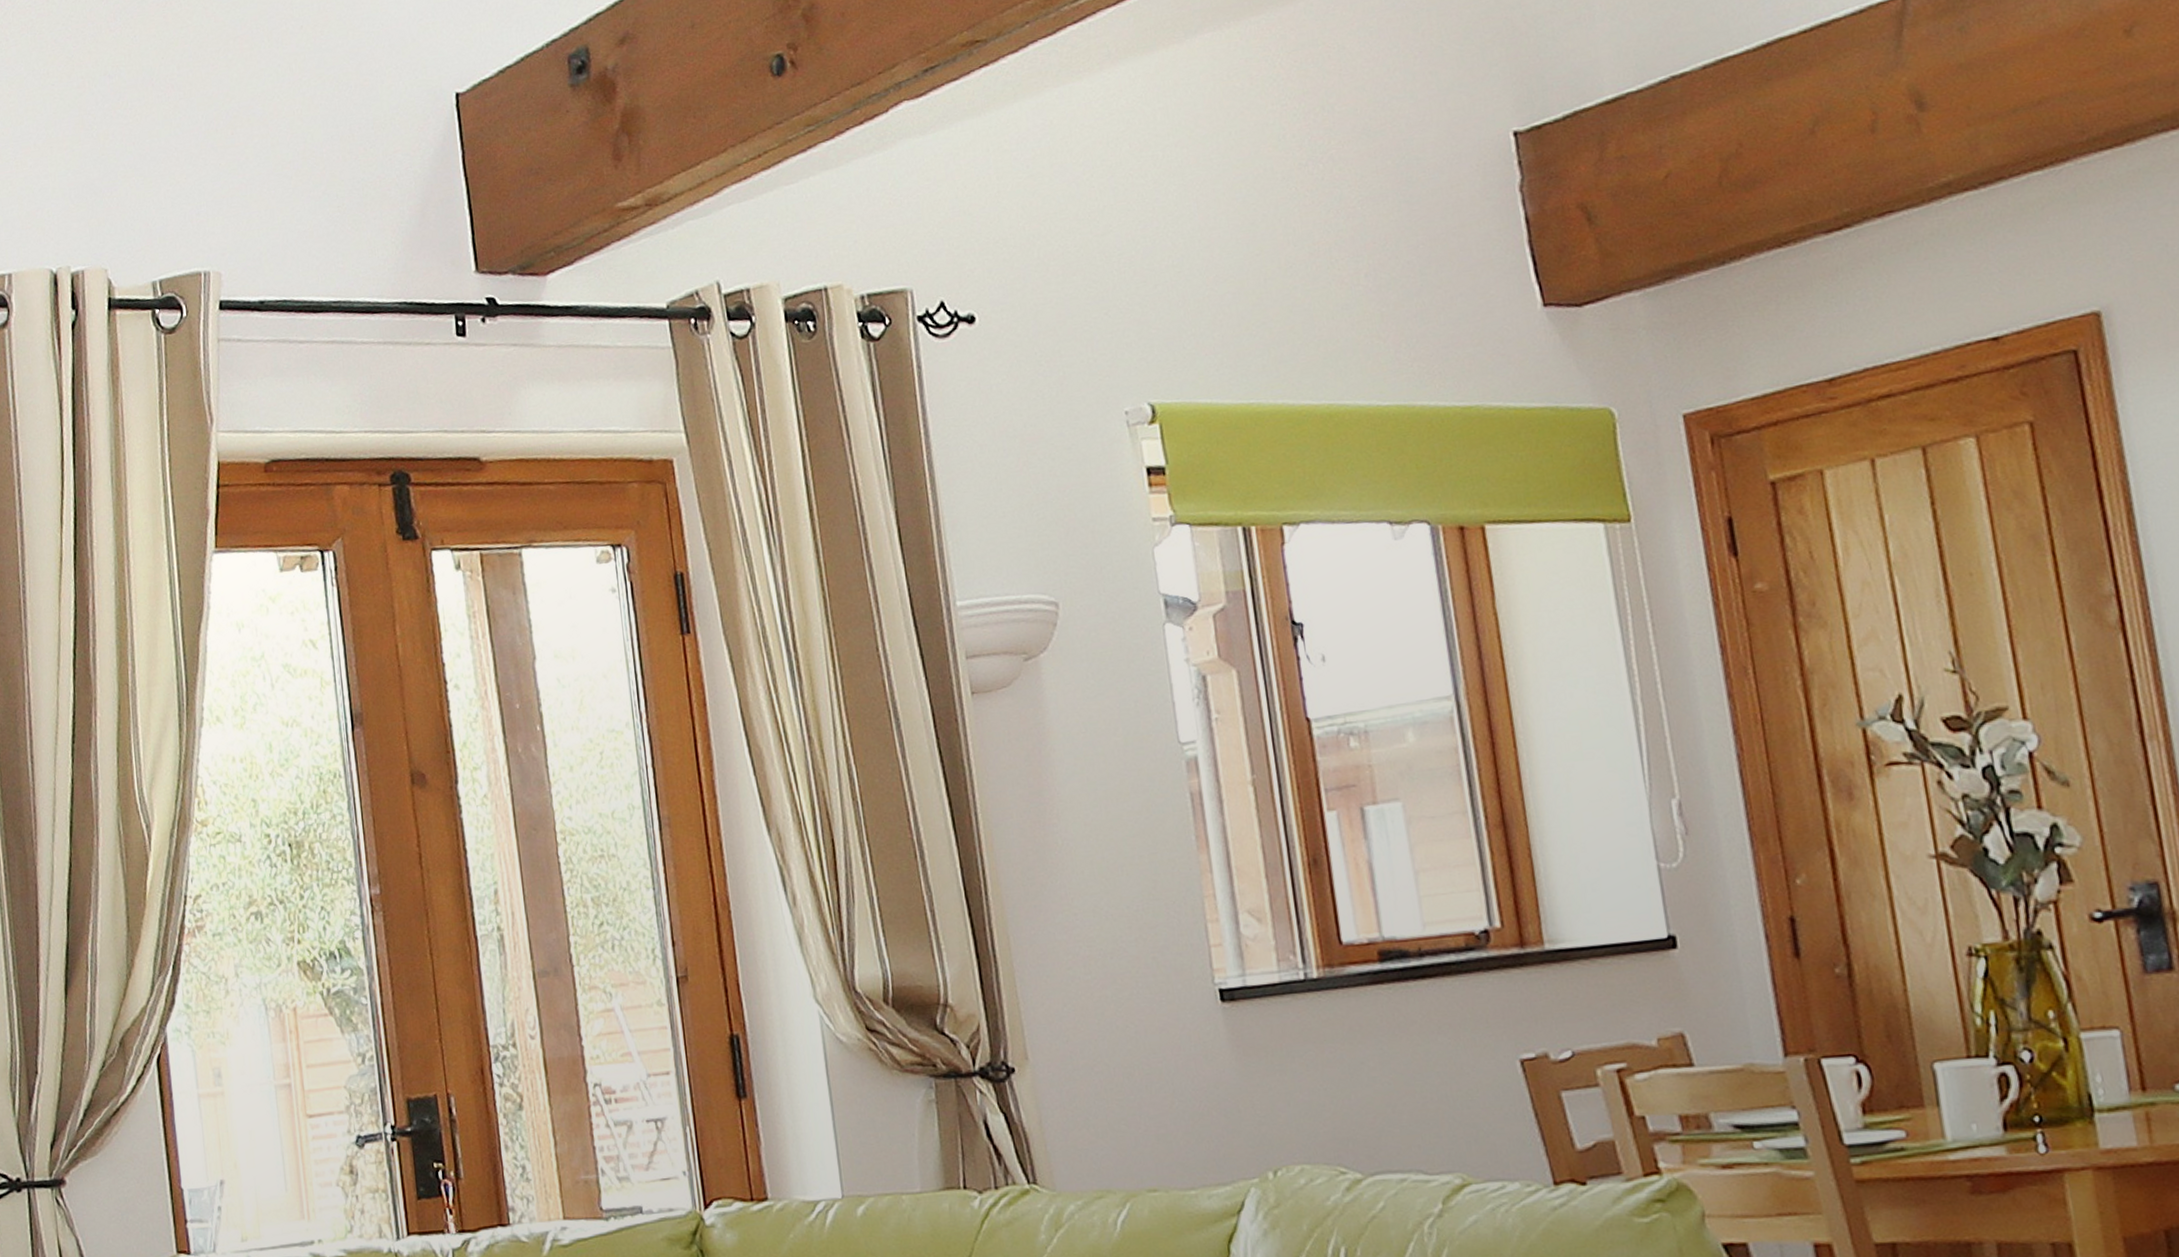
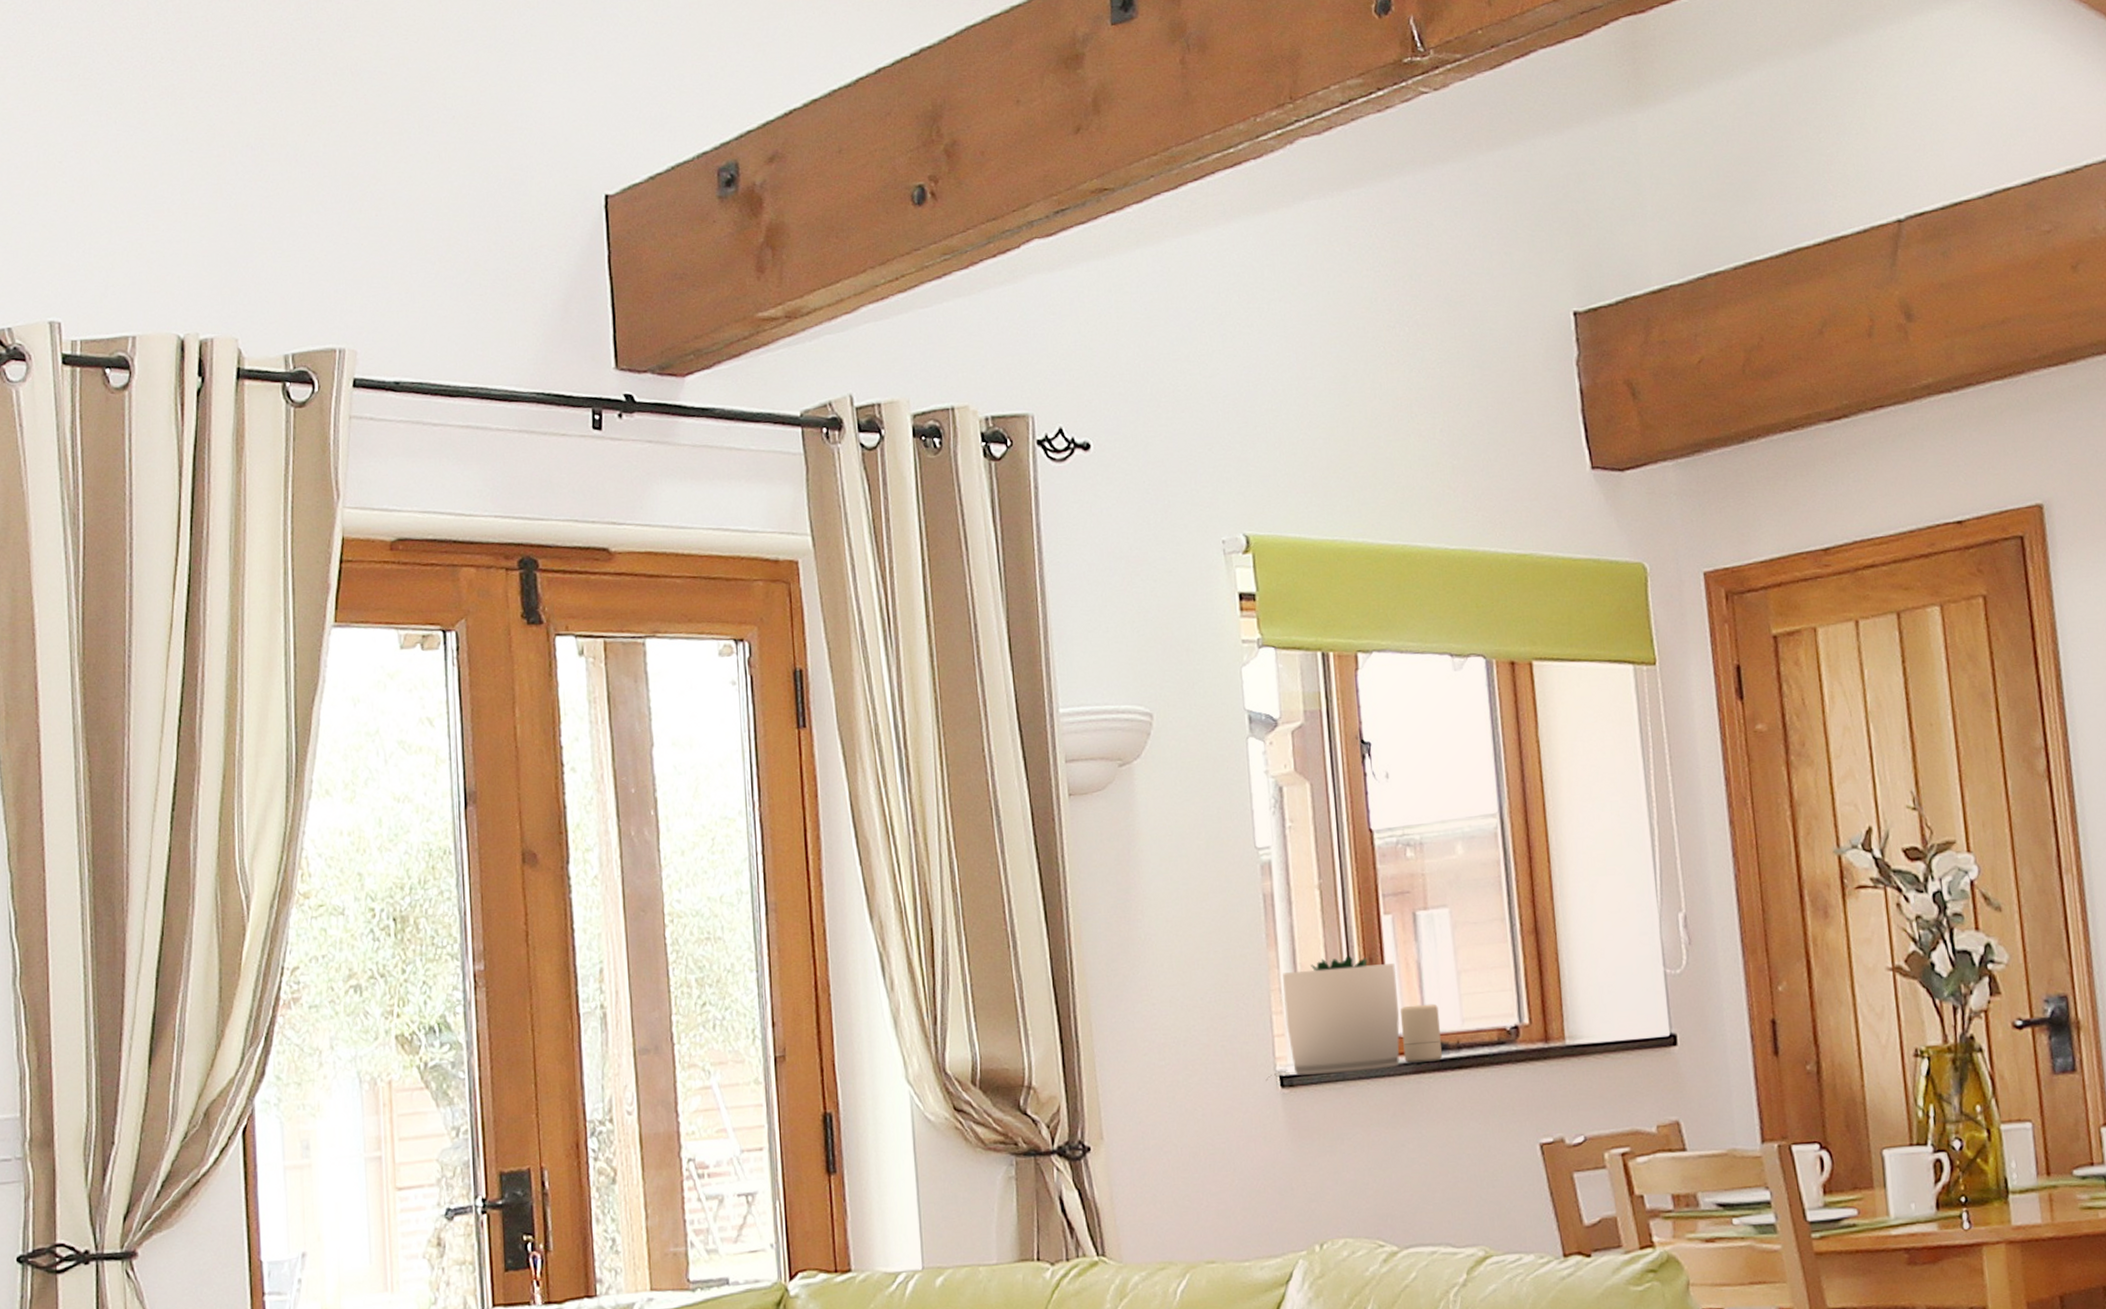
planter: none [1217,856,1354,989] -> present [1283,955,1400,1076]
candle: none [1352,907,1402,973] -> present [1401,1003,1442,1064]

